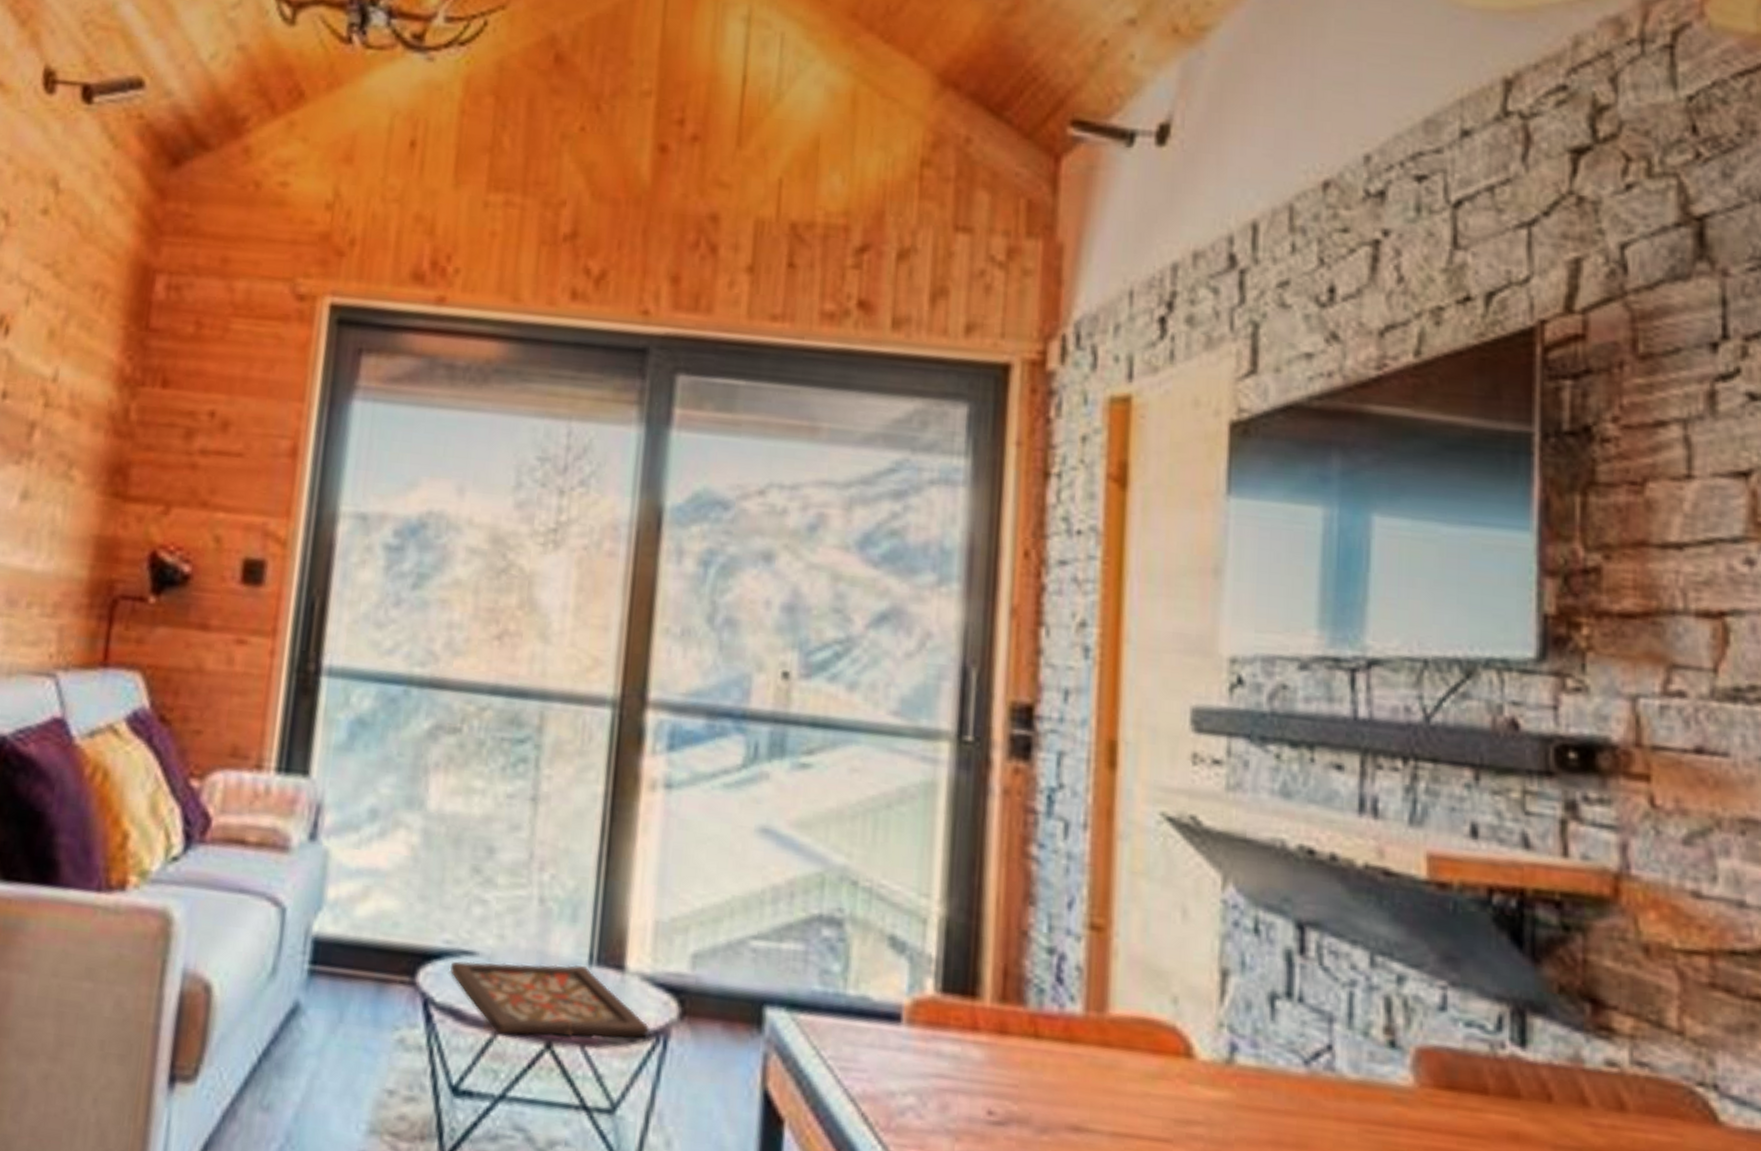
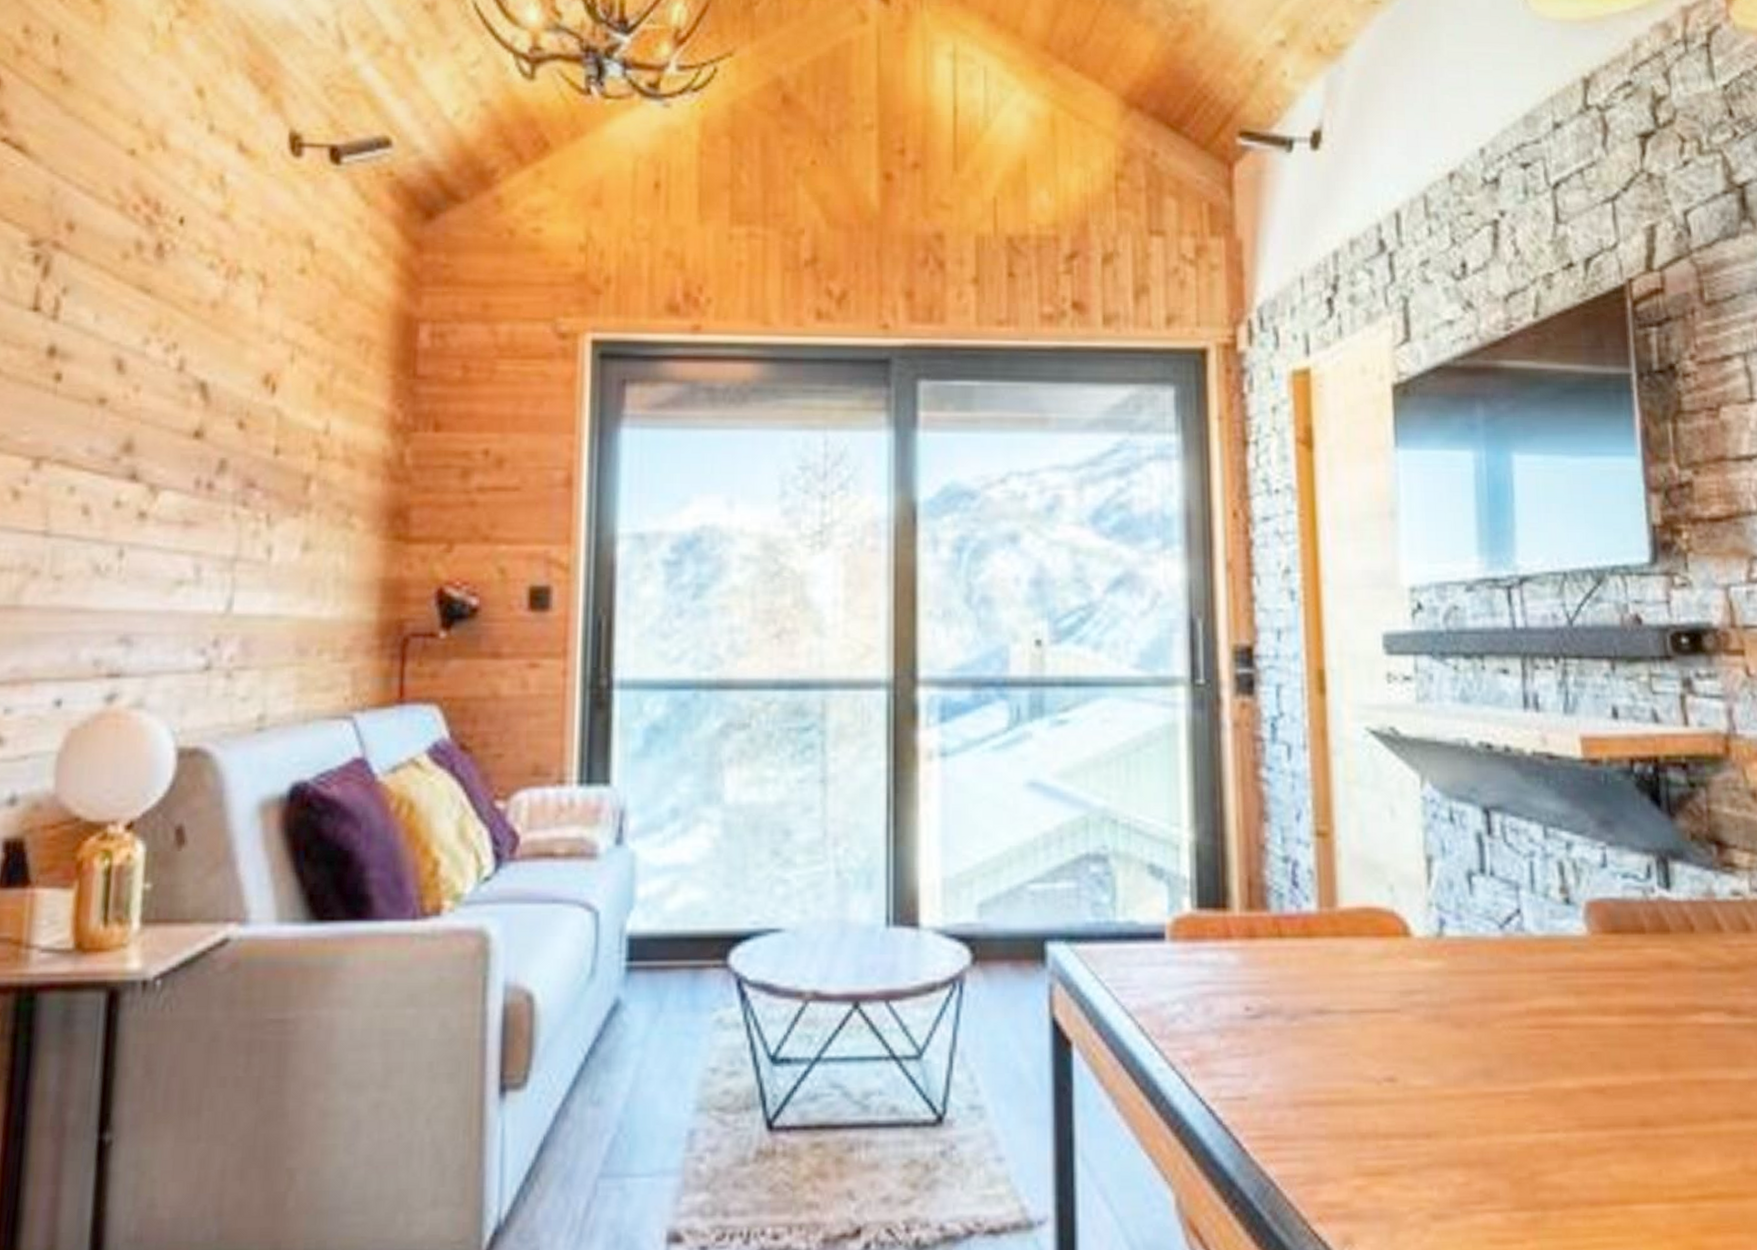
decorative tray: present [450,961,651,1039] -> none [760,927,947,1001]

